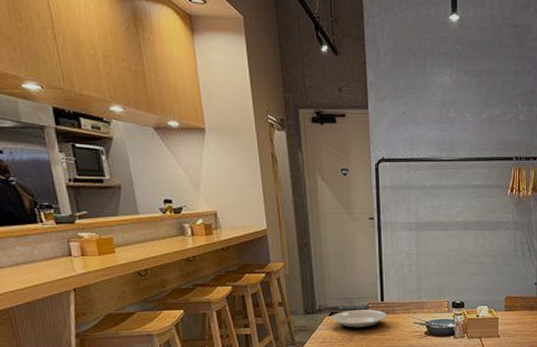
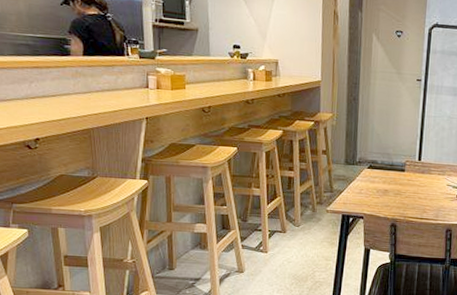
plate: present [331,309,388,329] -> none [369,165,423,185]

